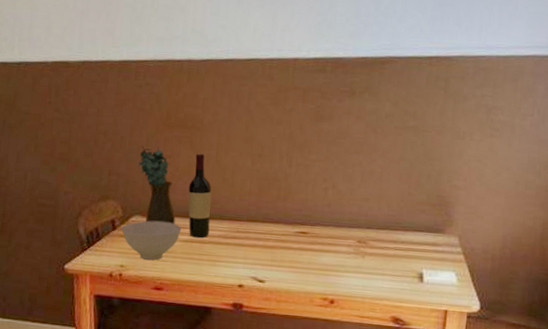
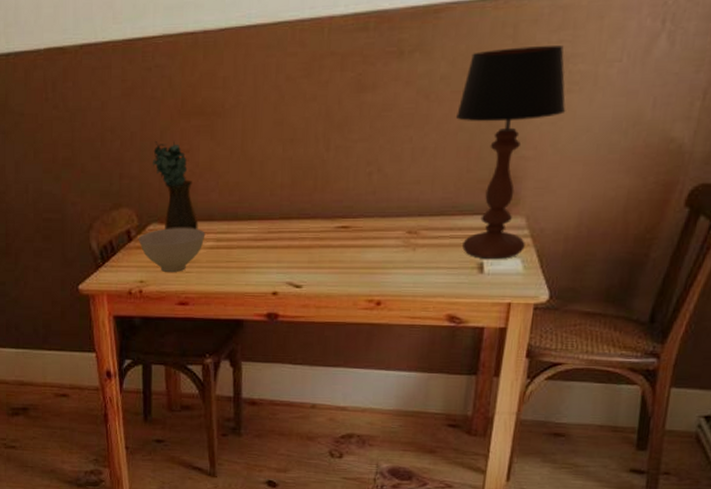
wine bottle: present [188,153,212,238] -> none [211,144,238,242]
table lamp: none [398,97,490,271] -> present [455,45,566,259]

